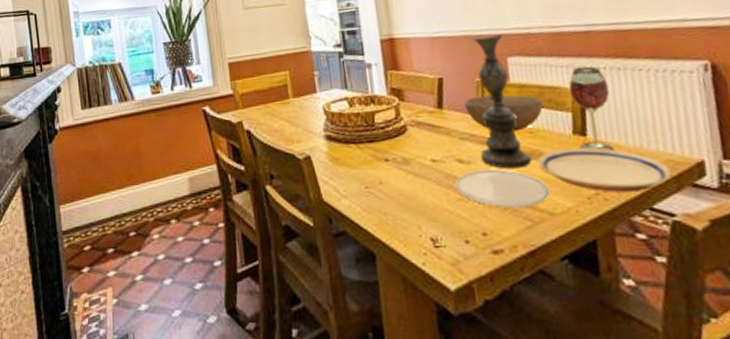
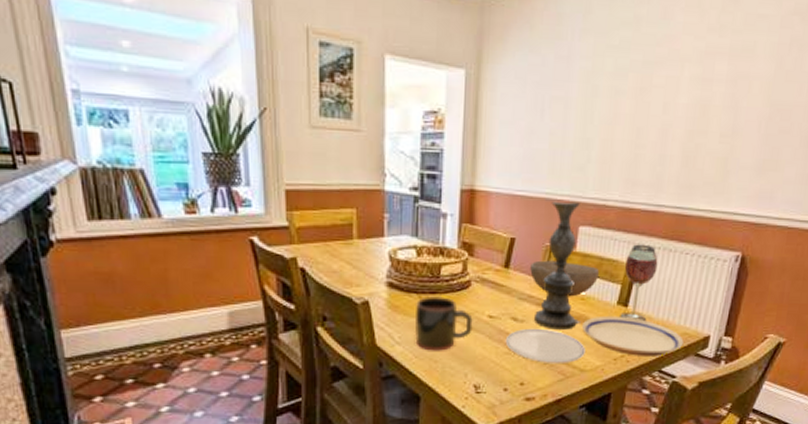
mug: none [356,143,418,203] -> present [414,295,473,351]

